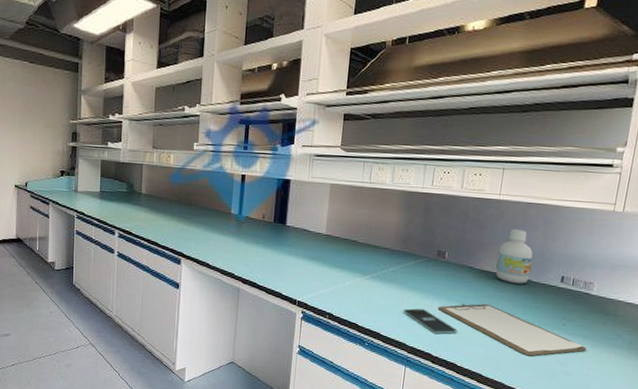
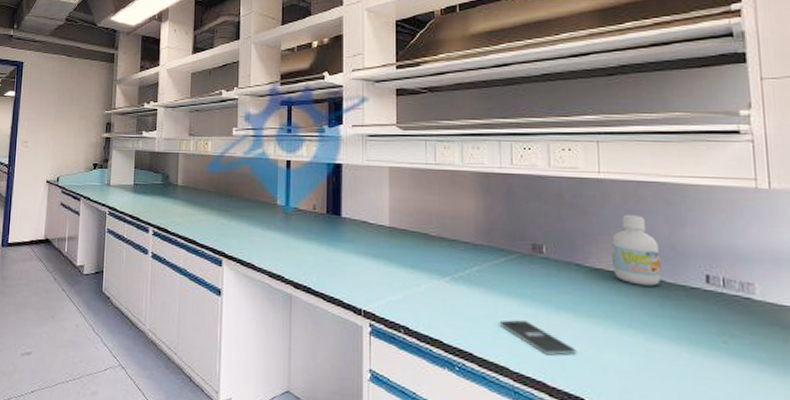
clipboard: present [438,304,587,356] -> none [544,313,768,389]

